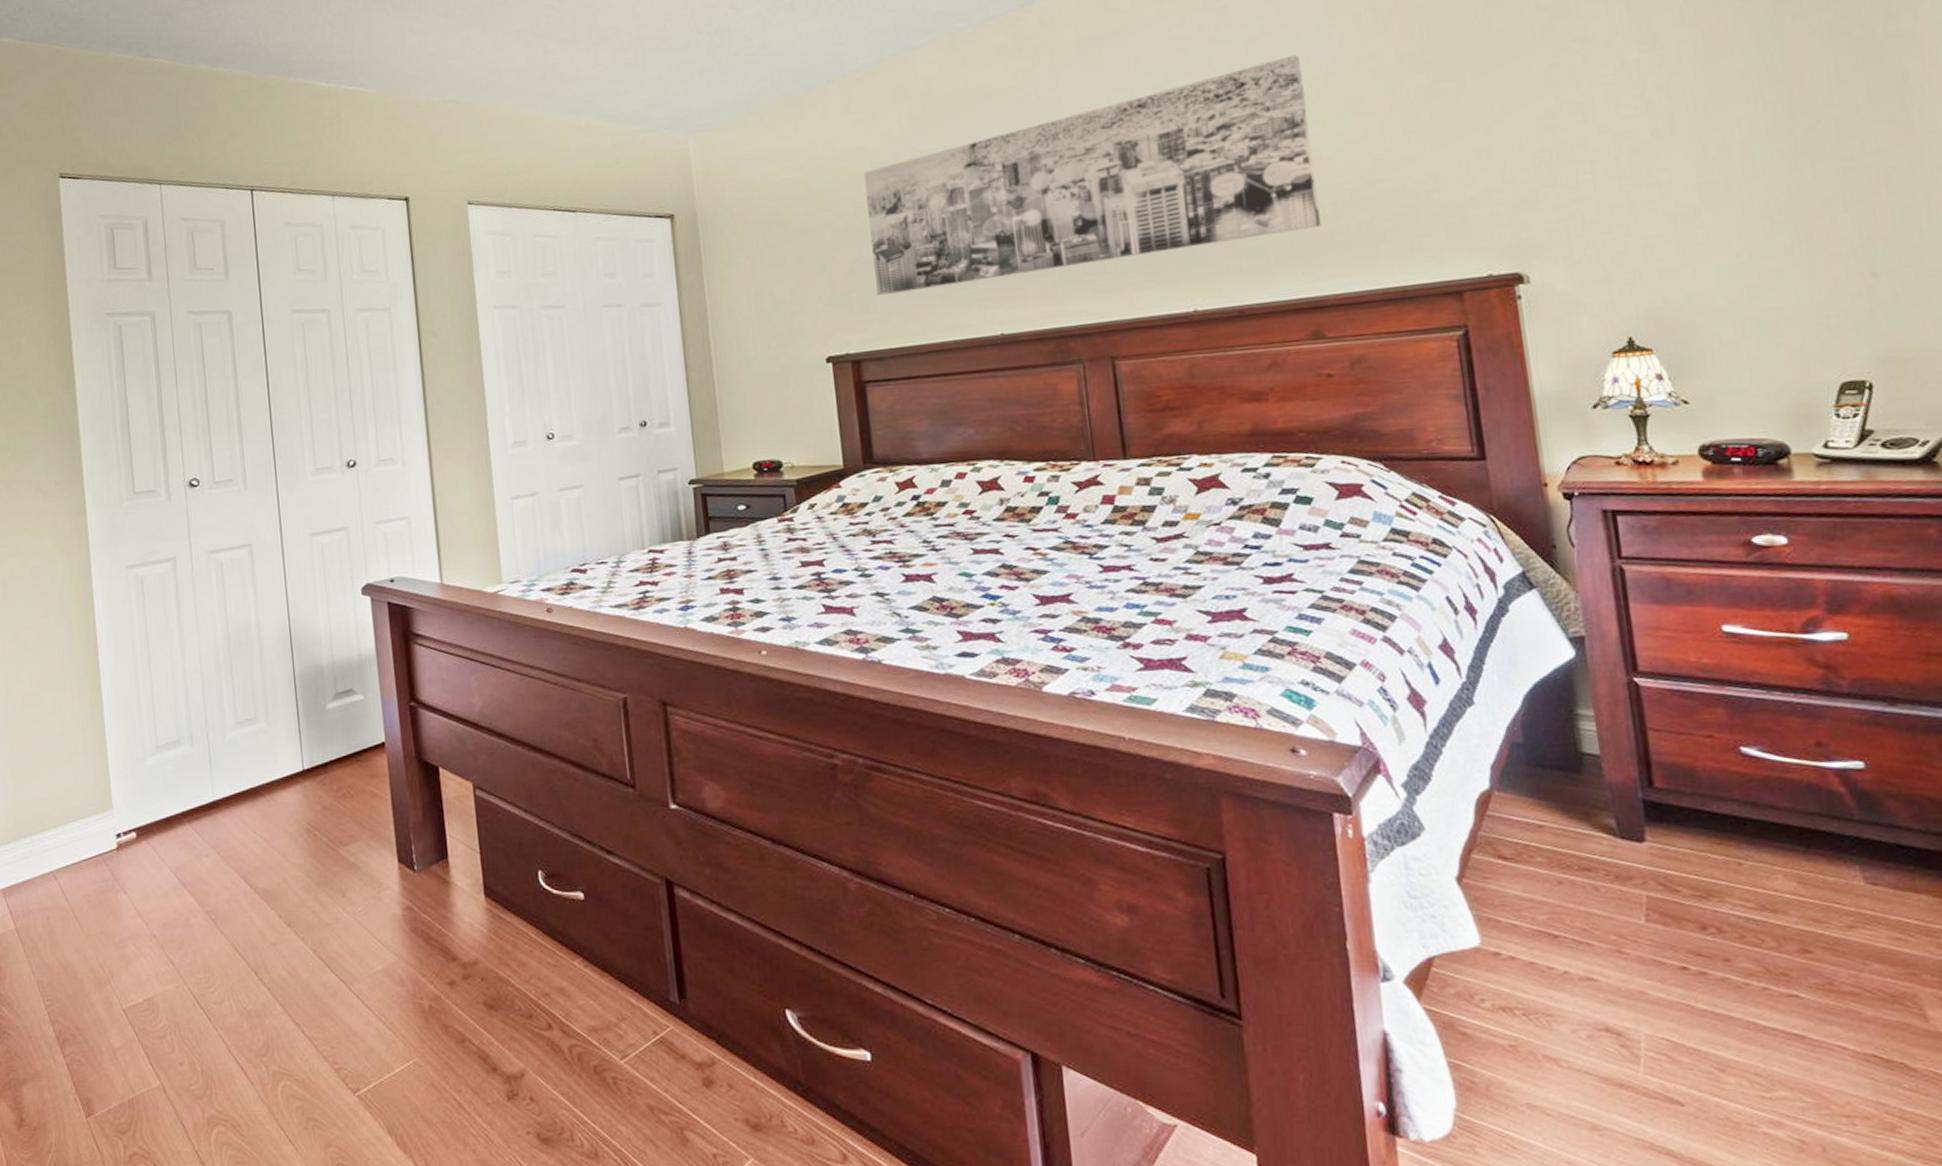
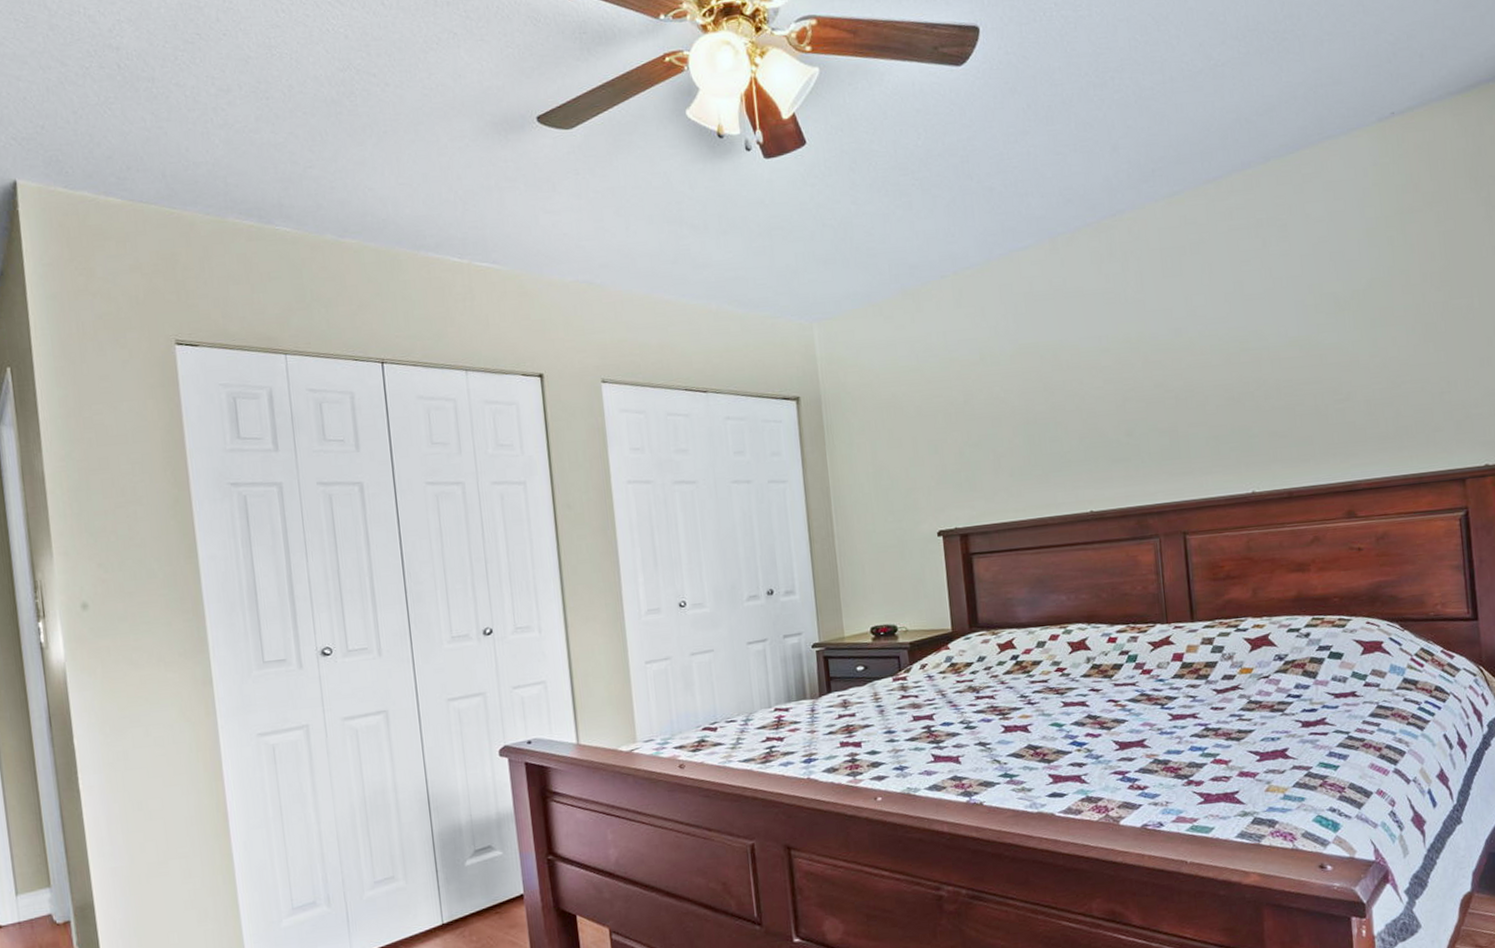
wall art: present [863,54,1321,296] -> none [972,270,1357,476]

